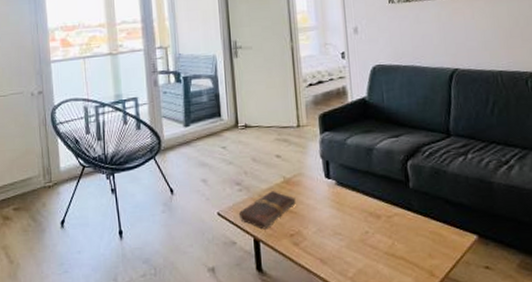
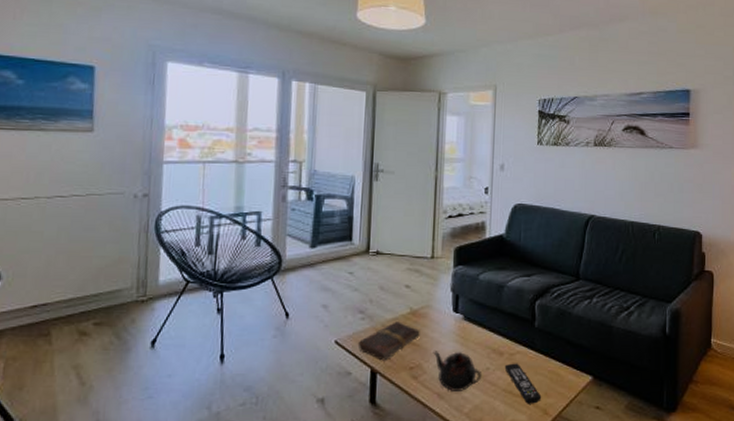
teapot: none [310,216,362,256] -> present [433,351,483,391]
remote control: none [383,225,426,266] -> present [504,363,542,404]

